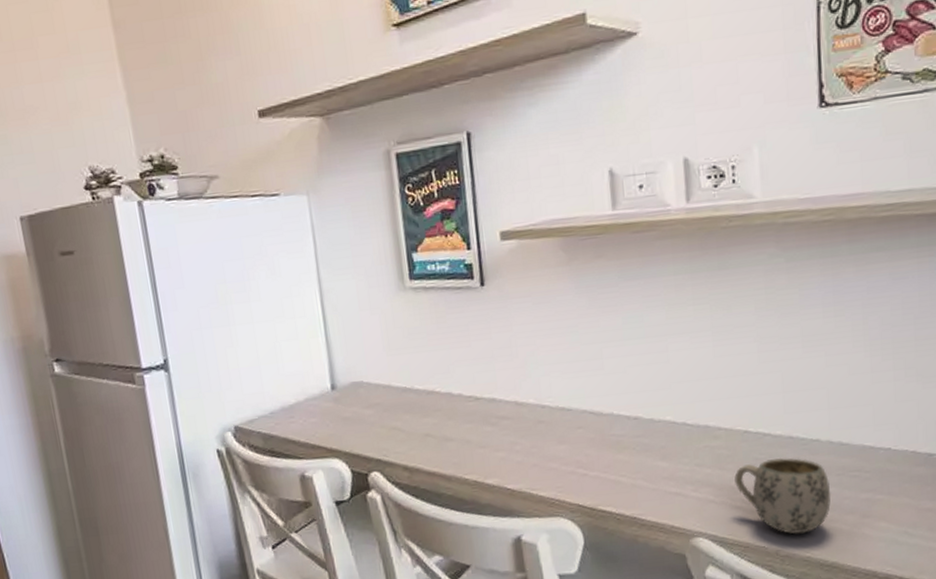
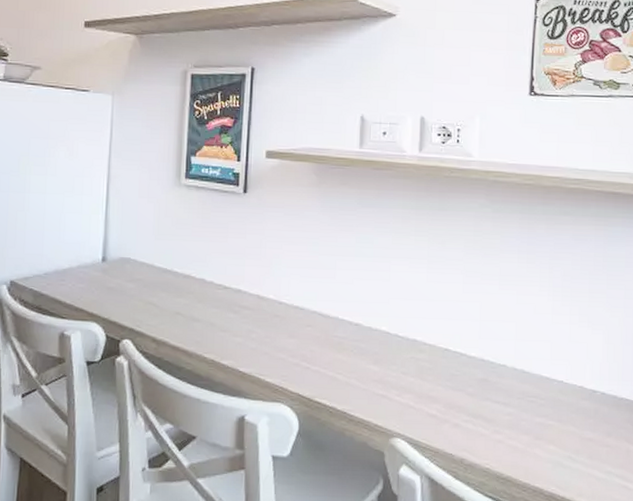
mug: present [734,457,831,534] -> none [433,376,511,447]

